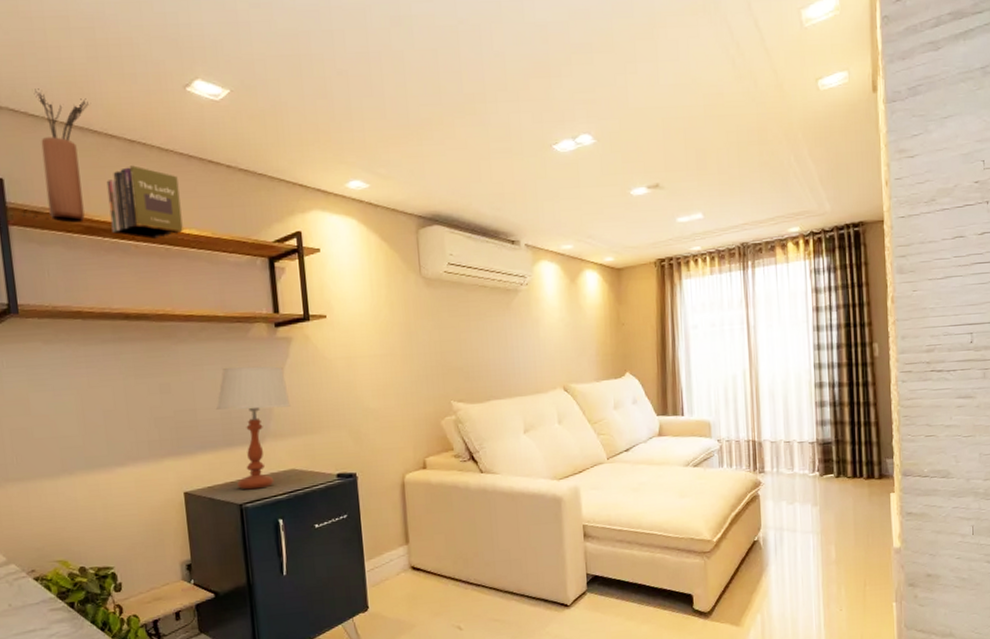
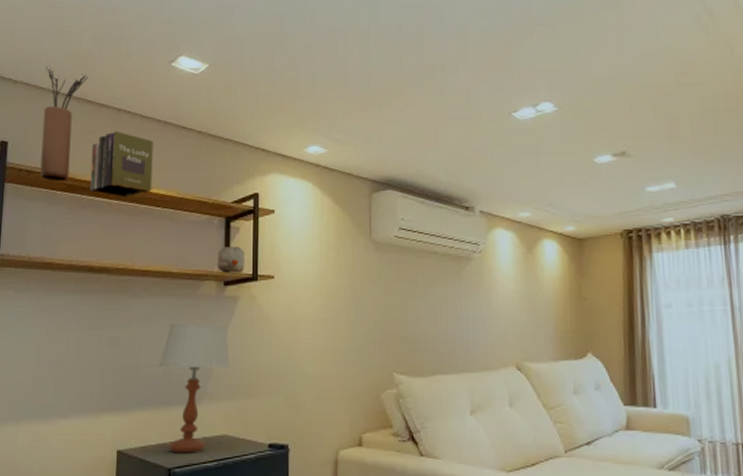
decorative figurine: none [264,287,295,315] -> present [217,246,244,273]

